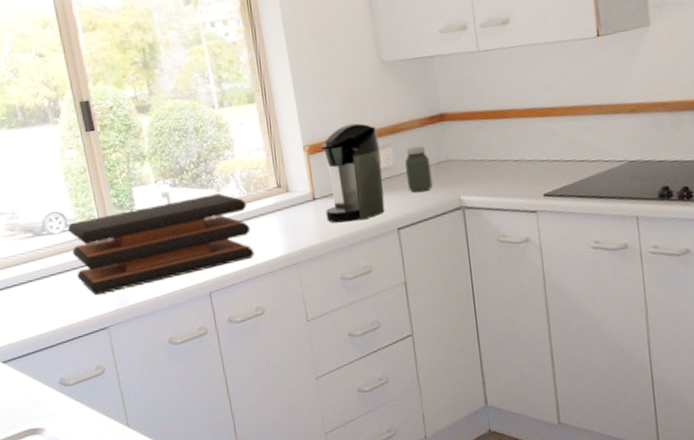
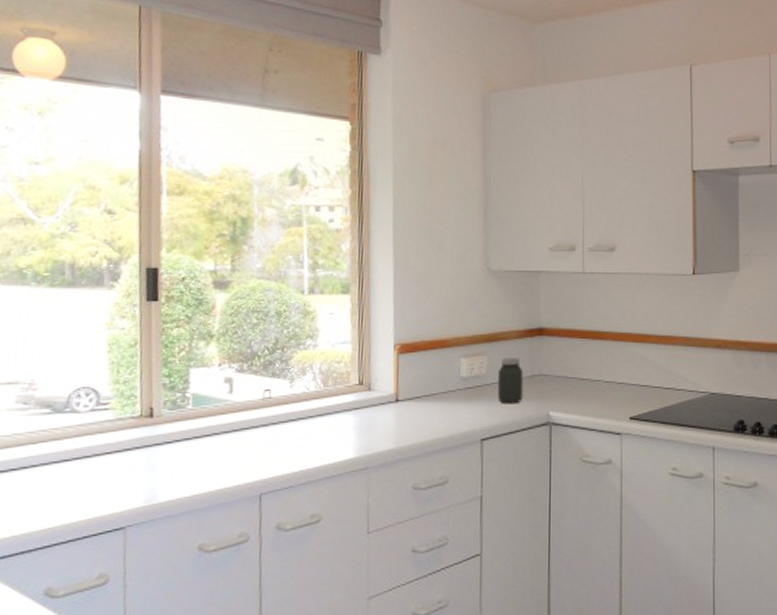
cutting board: present [67,193,255,296] -> none [98,385,321,489]
coffee maker: present [320,123,385,223] -> none [407,327,474,428]

